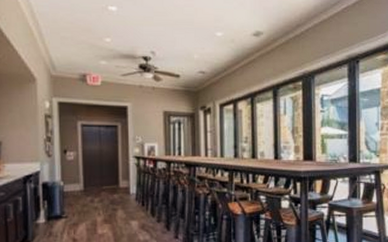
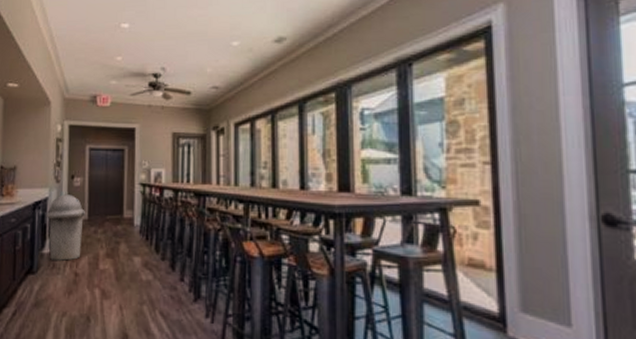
trash can: none [38,167,80,229] -> present [46,193,85,261]

